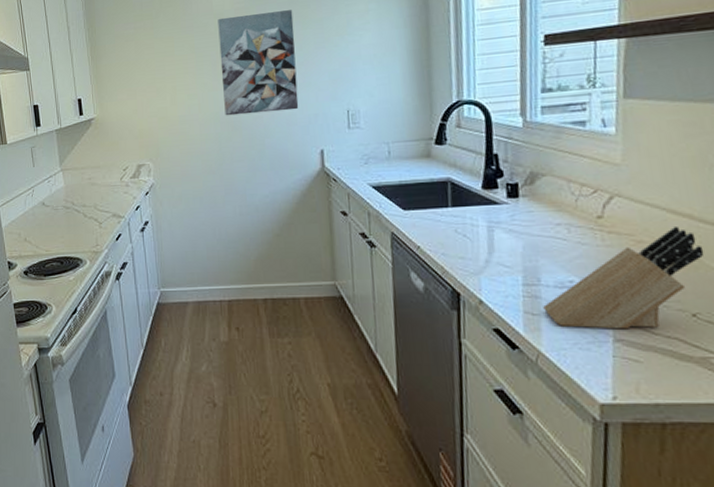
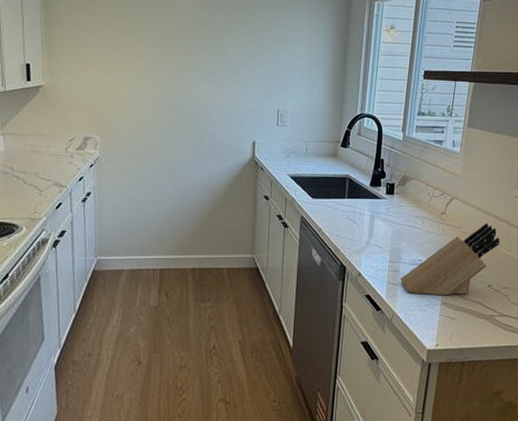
wall art: present [218,10,299,116] -> none [173,9,242,104]

